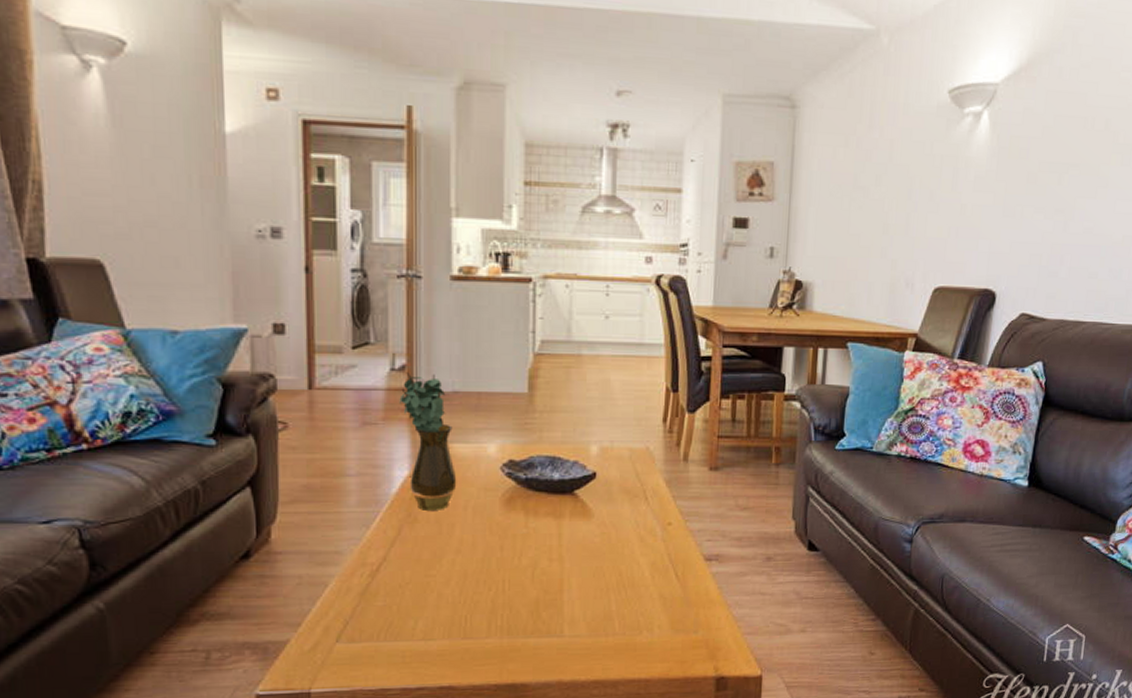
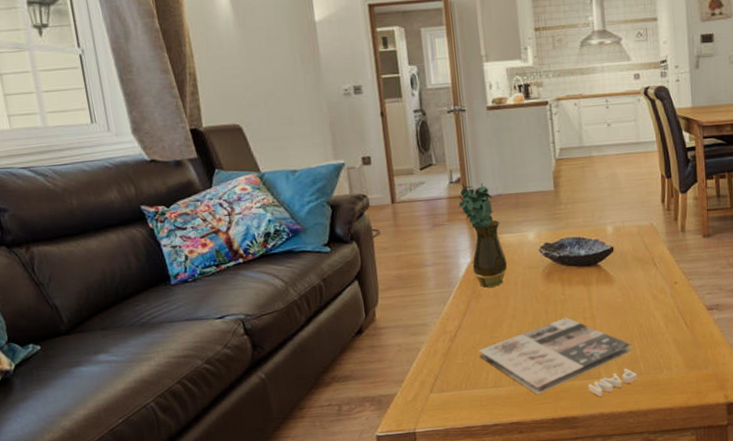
magazine: none [407,556,610,660] -> present [478,317,638,397]

